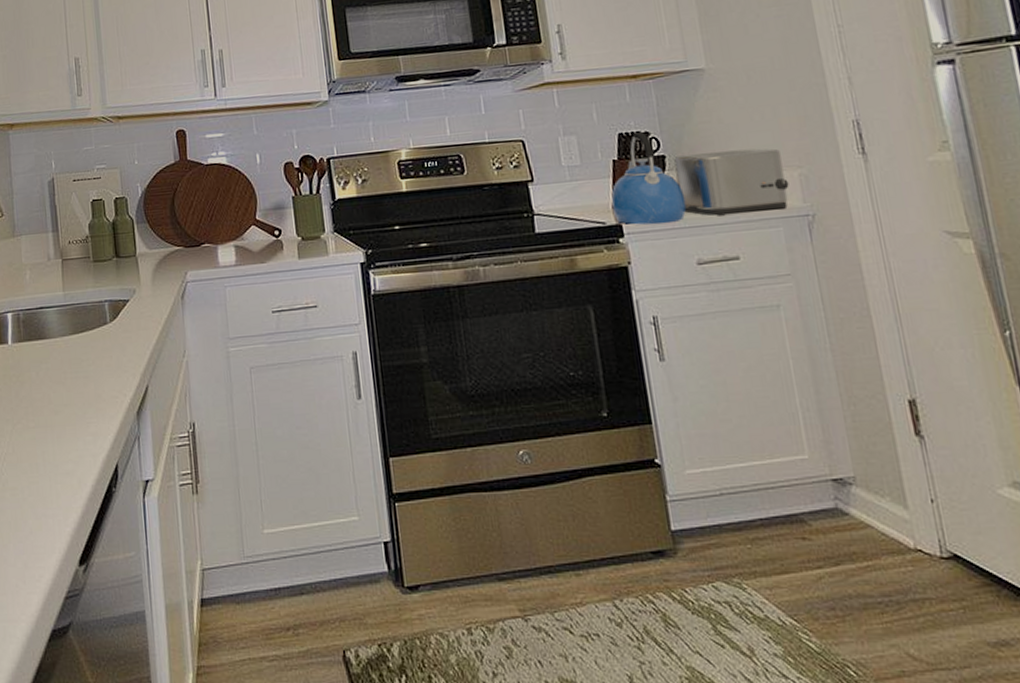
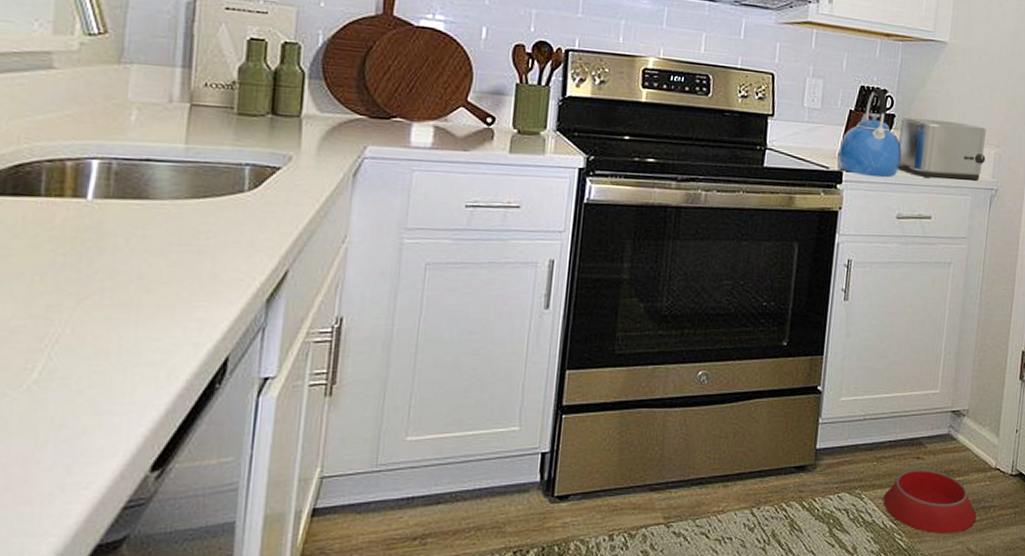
pet bowl: none [771,552,908,634] -> present [883,469,977,534]

